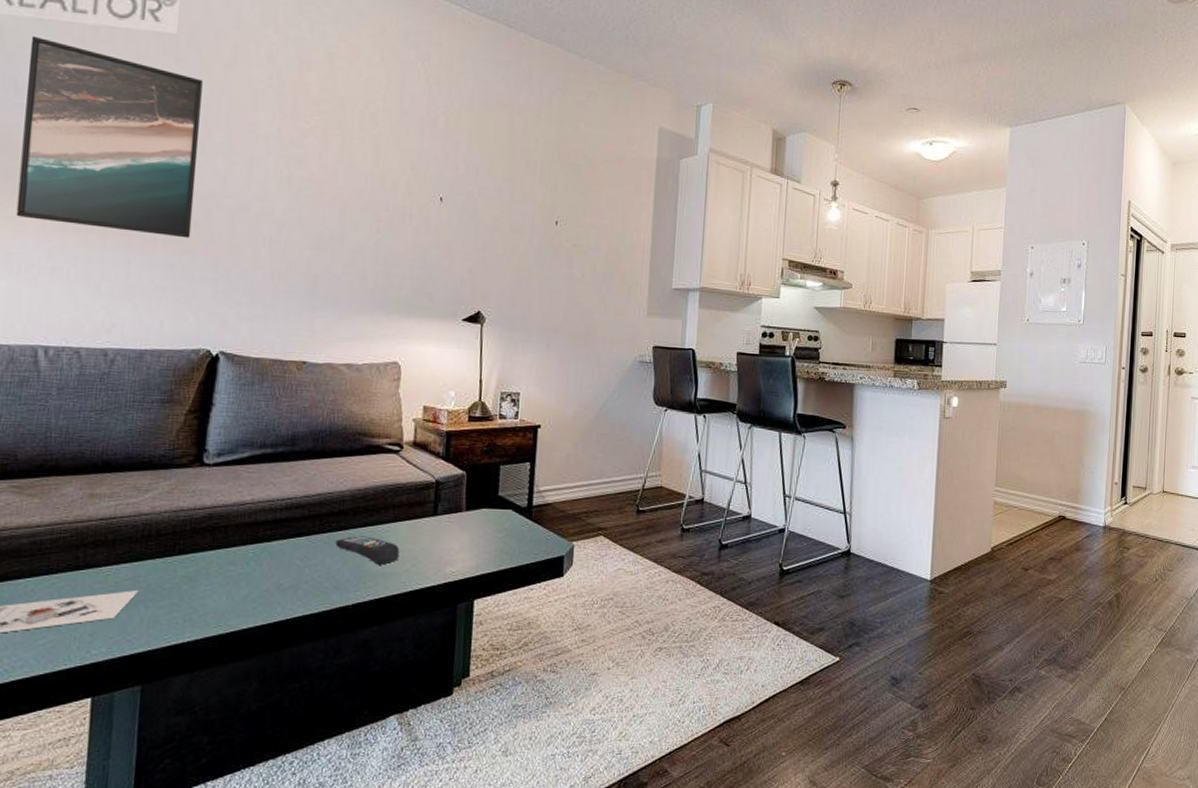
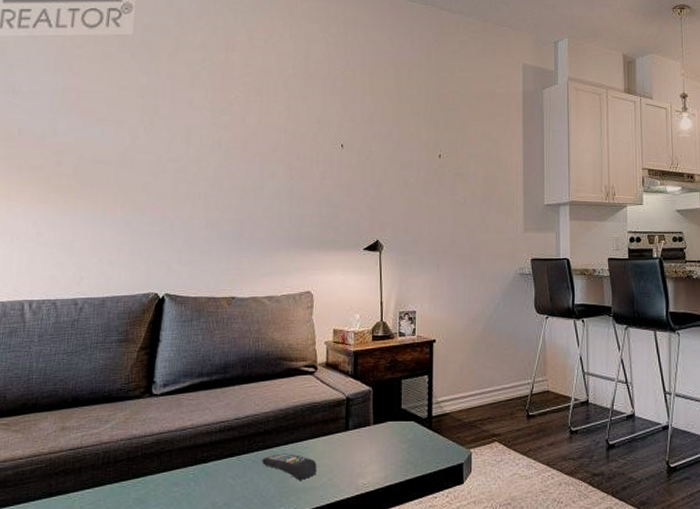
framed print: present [16,35,203,239] -> none [11,49,152,200]

